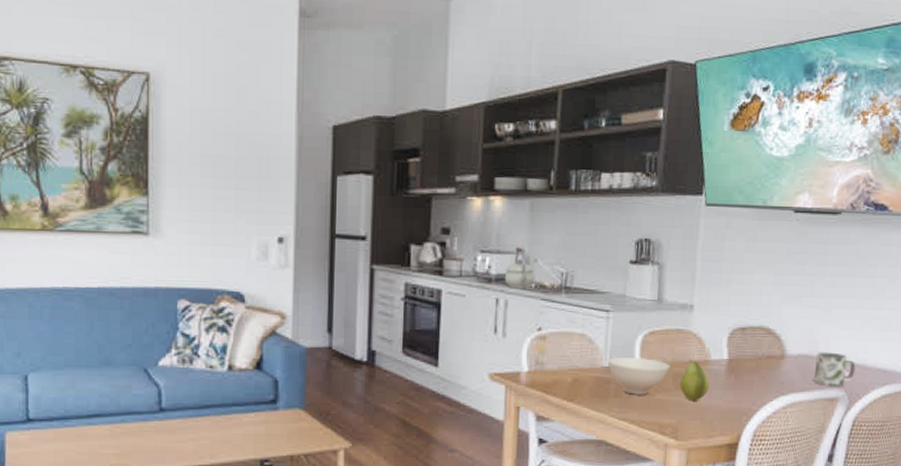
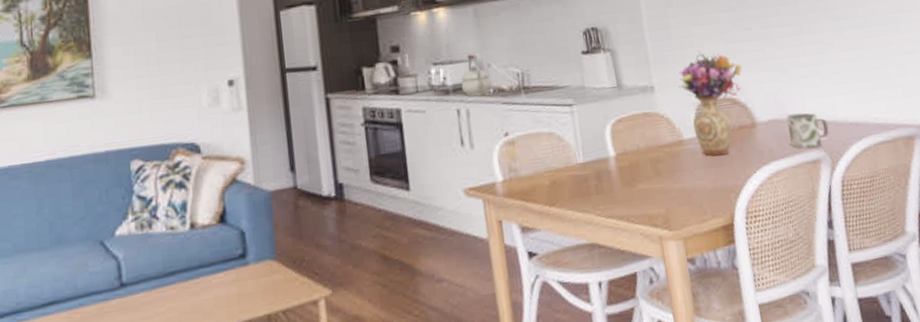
bowl: present [607,356,671,395] -> none [581,147,646,189]
fruit: present [679,359,710,401] -> none [658,142,690,186]
flower arrangement: none [718,276,786,380] -> present [678,49,743,157]

